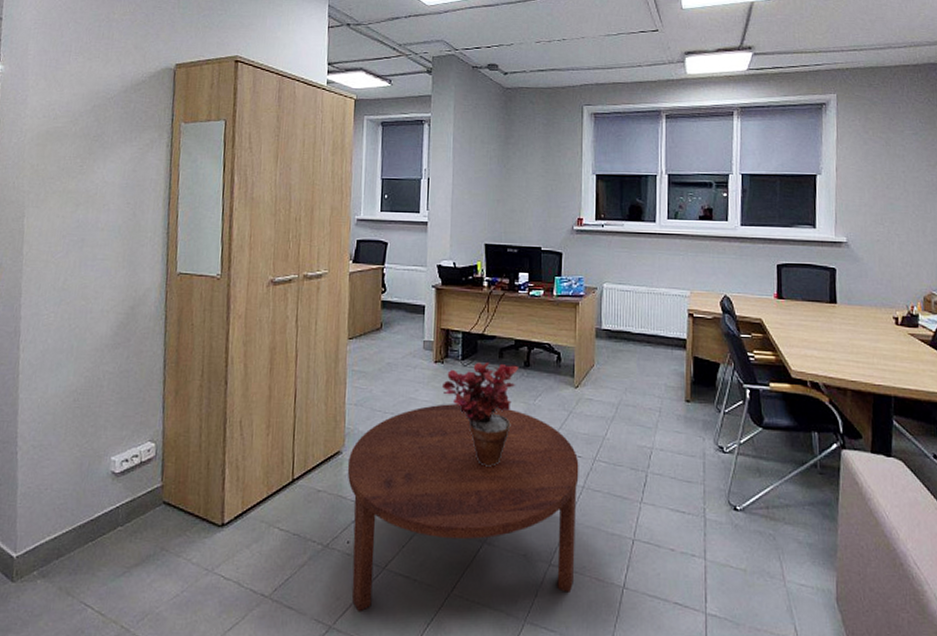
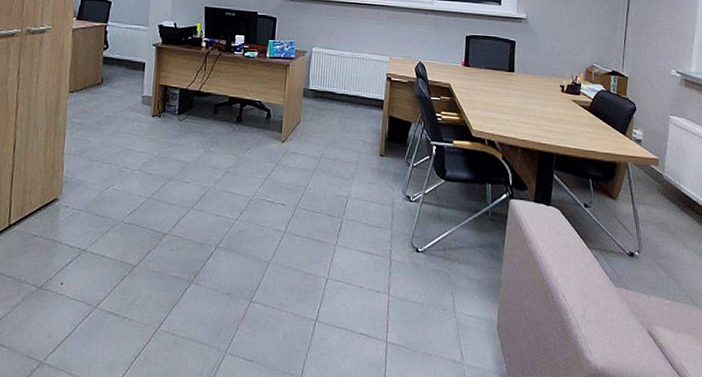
coffee table: present [347,404,579,613] -> none [63,155,282,348]
potted plant: present [441,362,518,467] -> none [157,117,231,213]

